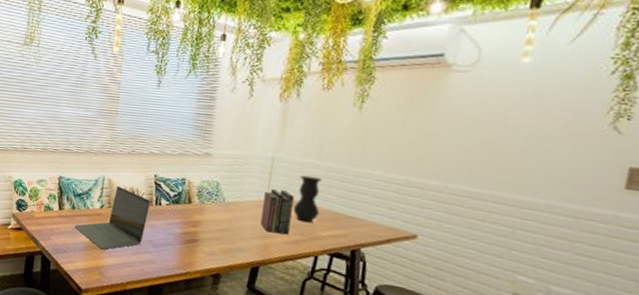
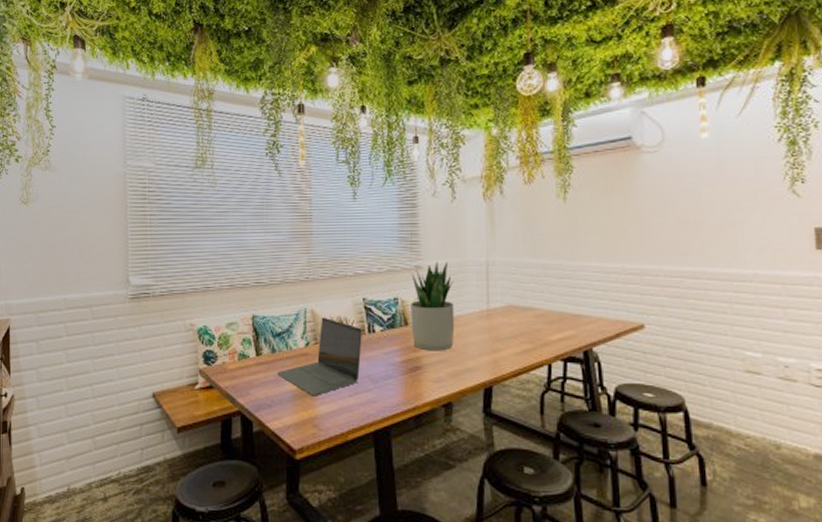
planter: none [193,151,239,230] -> present [410,261,455,351]
books: present [260,189,294,235] -> none [485,296,517,345]
vase: present [292,175,322,223] -> none [516,276,545,328]

